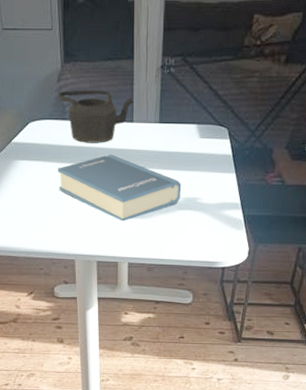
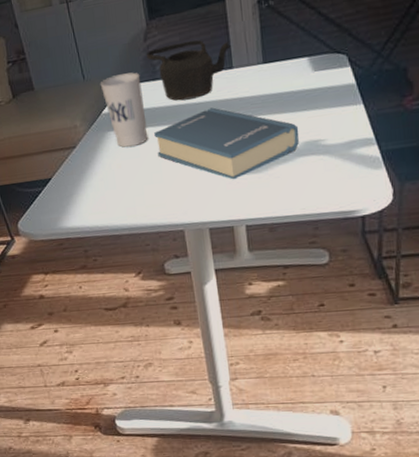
cup: none [12,108,52,178] -> present [100,72,148,148]

